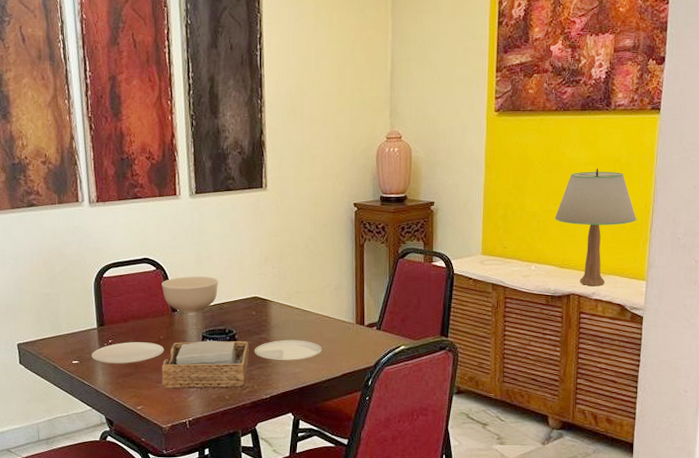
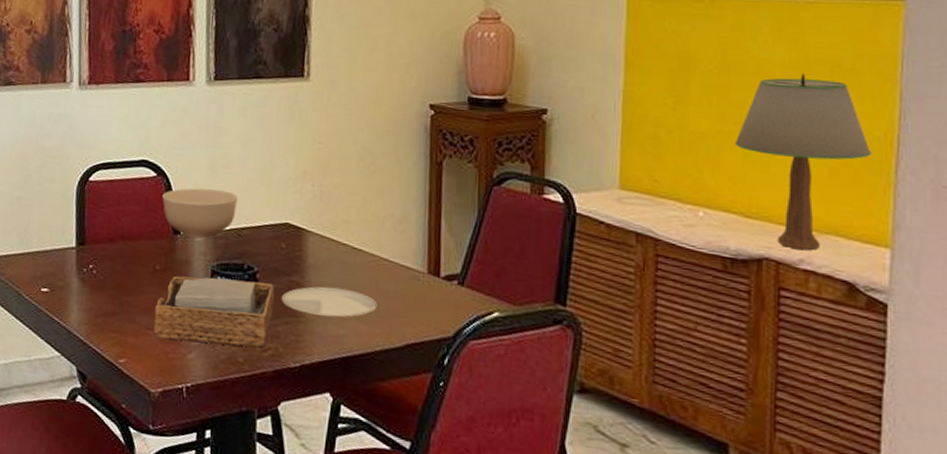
plate: present [91,342,164,364] -> none [65,269,160,300]

